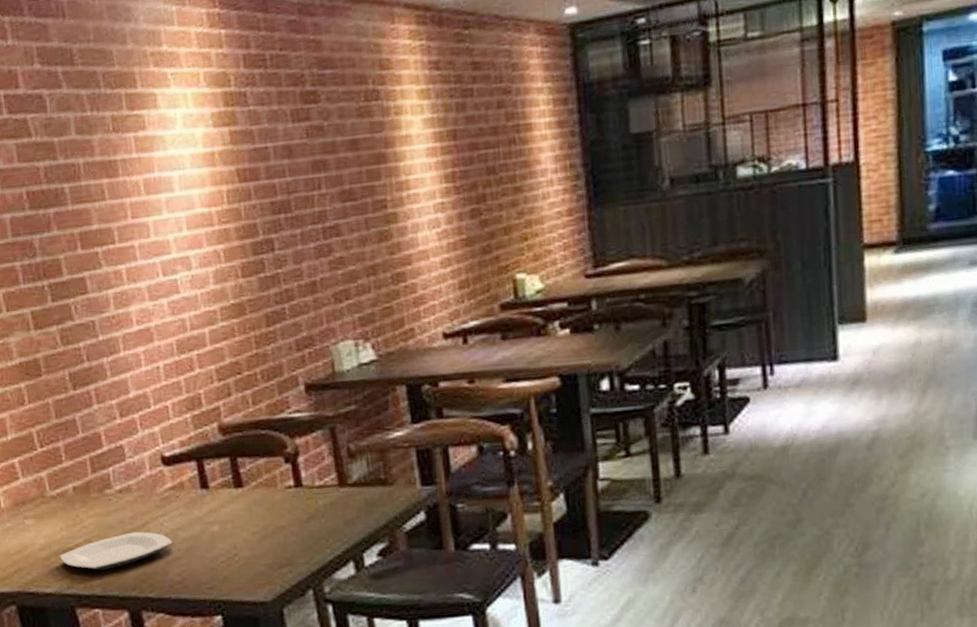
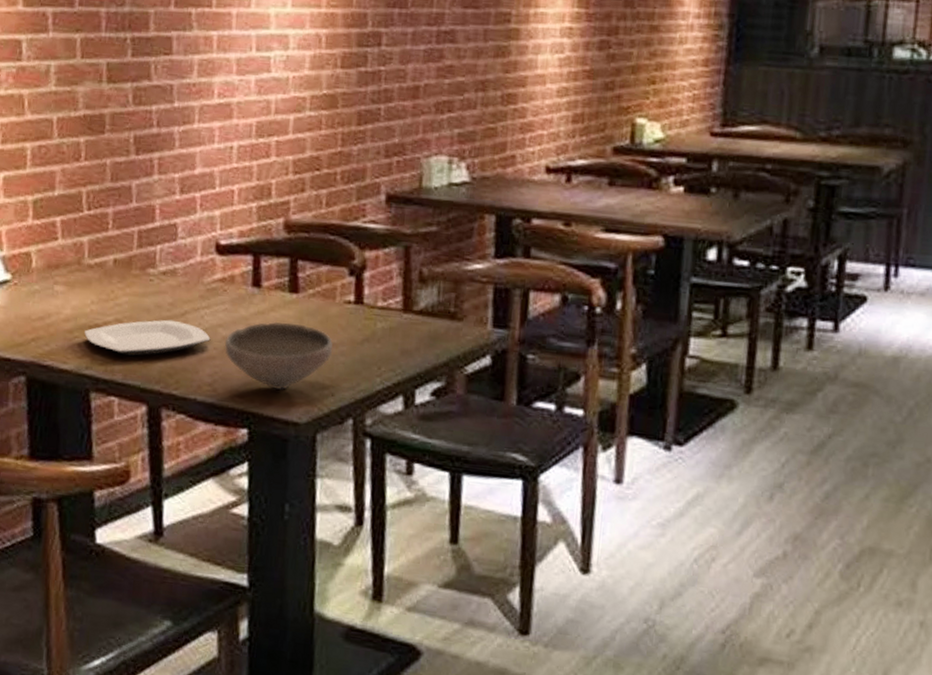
bowl: none [186,514,283,576] -> present [224,321,333,390]

